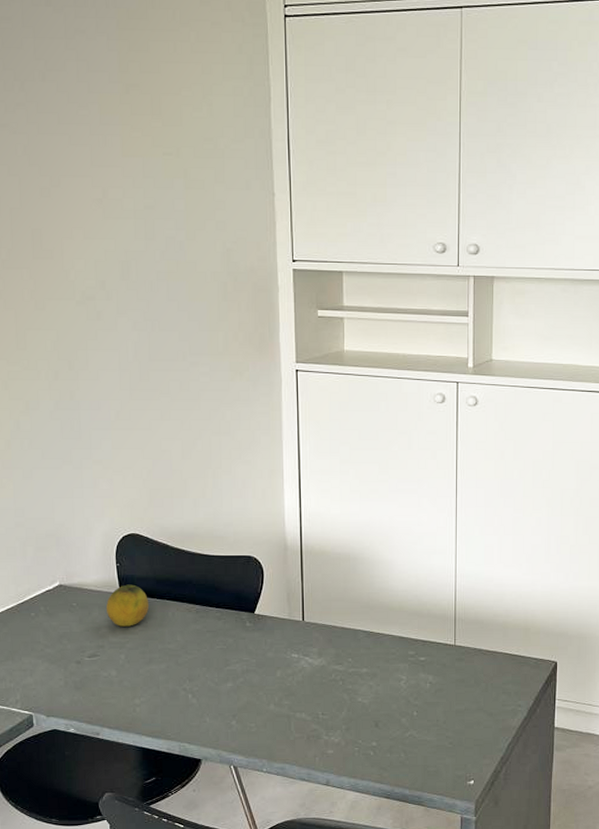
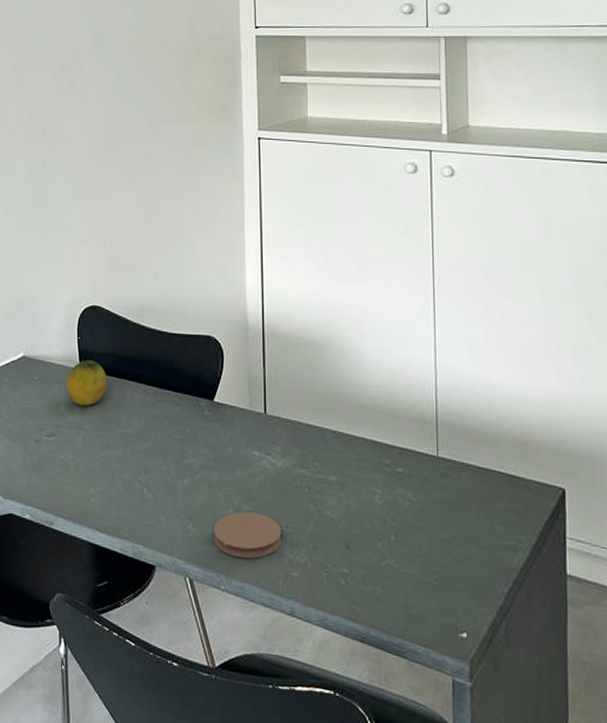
coaster: none [256,706,319,743] -> present [213,512,282,559]

